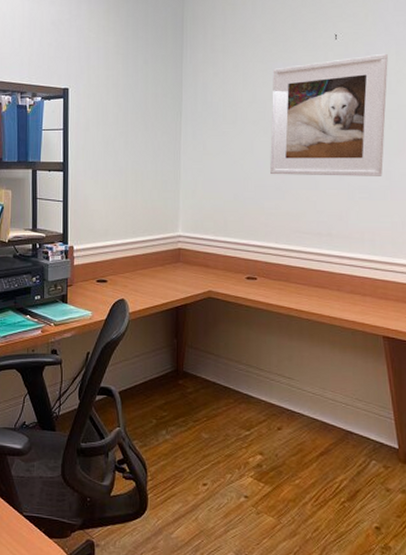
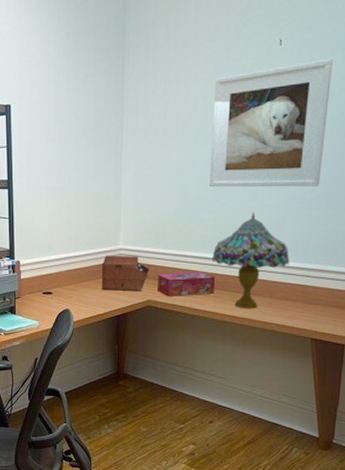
sewing box: none [159,242,210,282] -> present [101,255,149,292]
tissue box: none [219,262,280,288] -> present [158,272,216,296]
table lamp: none [275,202,356,303] -> present [212,213,289,309]

